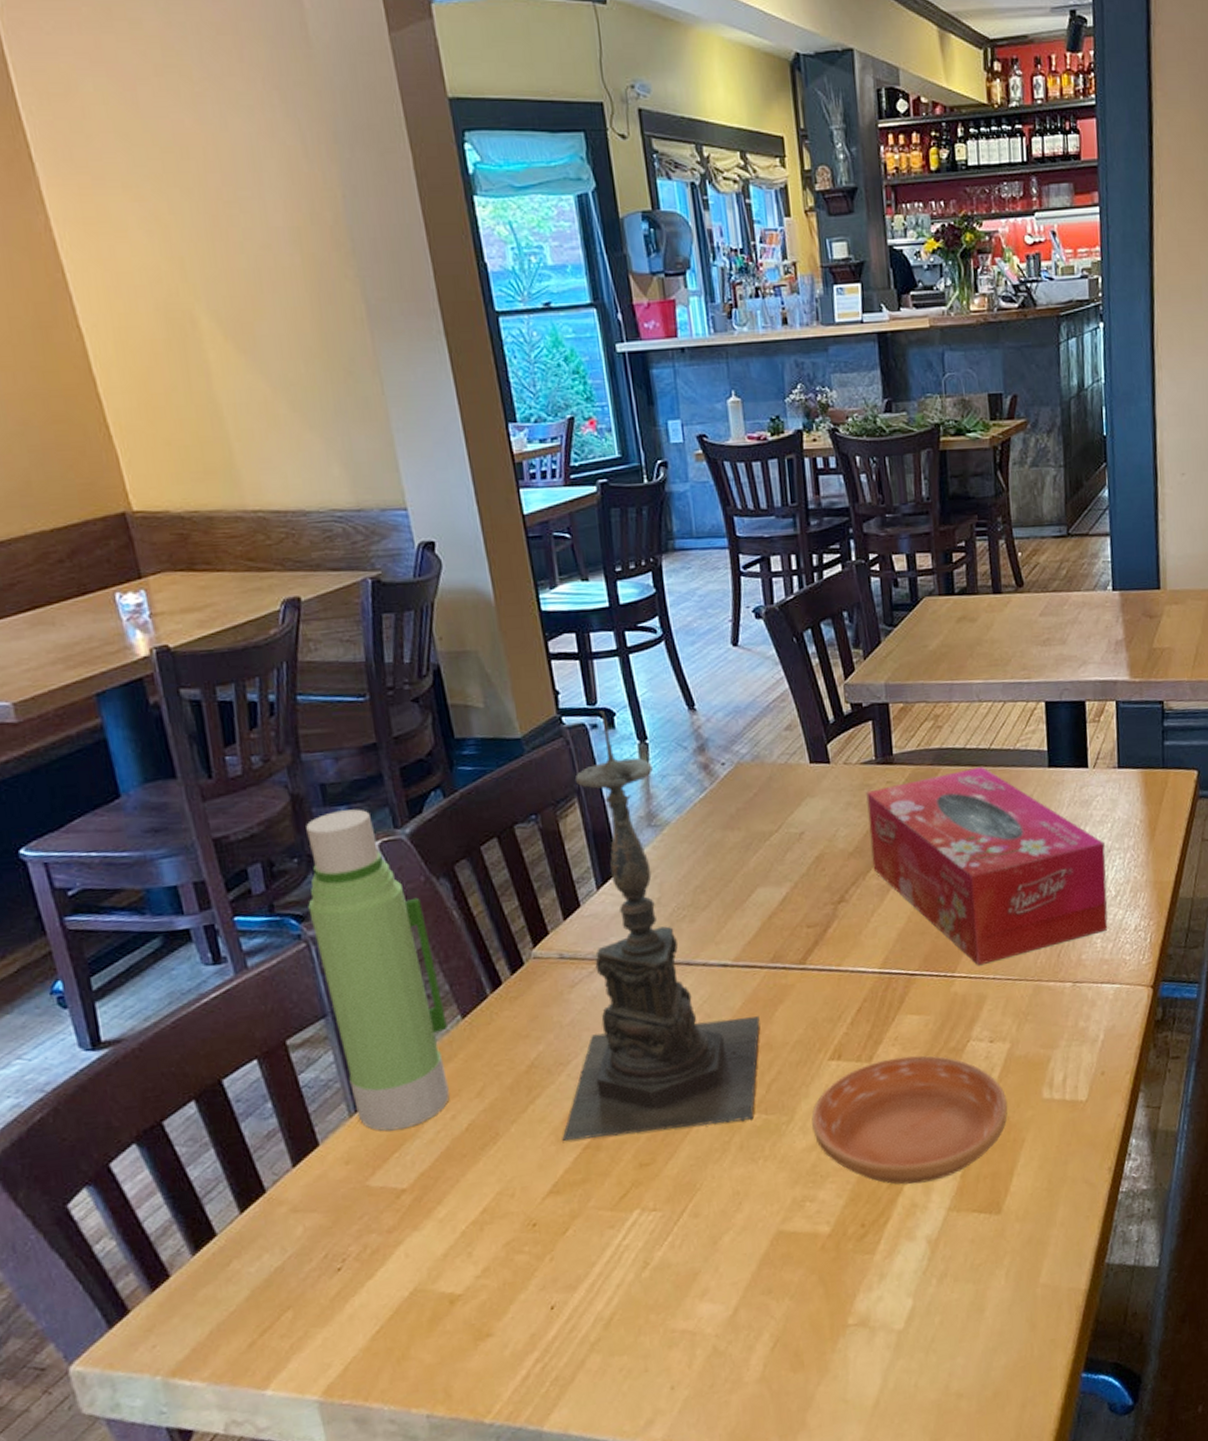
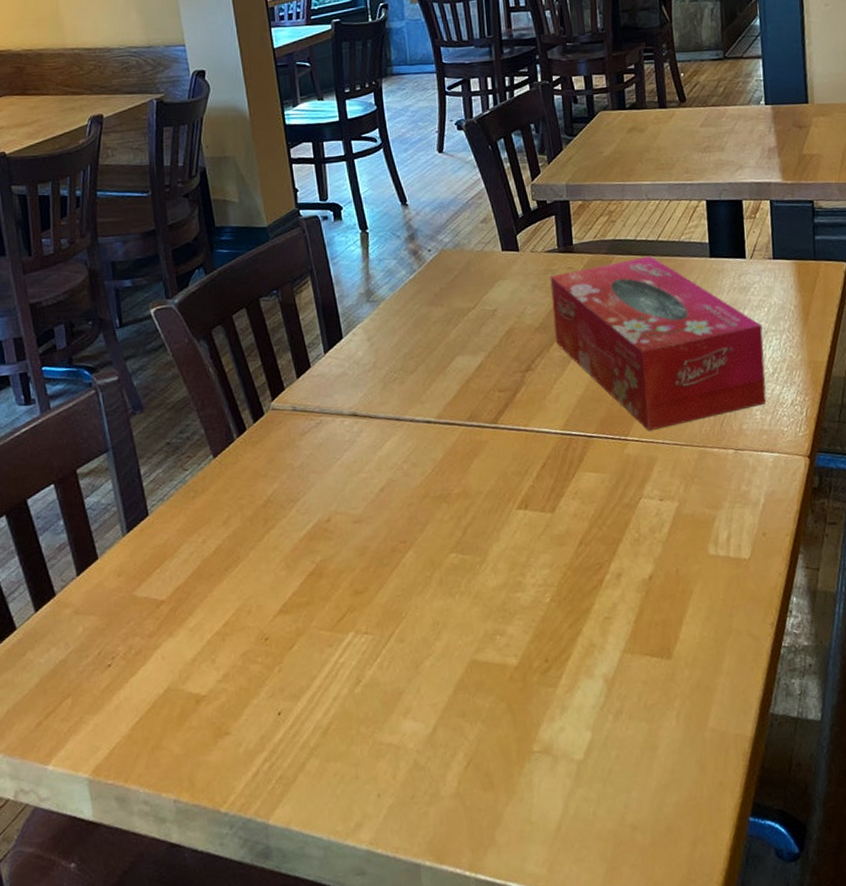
water bottle: present [306,809,450,1131] -> none [98,282,202,550]
candle holder: present [562,710,760,1141] -> none [291,205,458,567]
saucer: present [811,1055,1008,1185] -> none [502,509,677,626]

